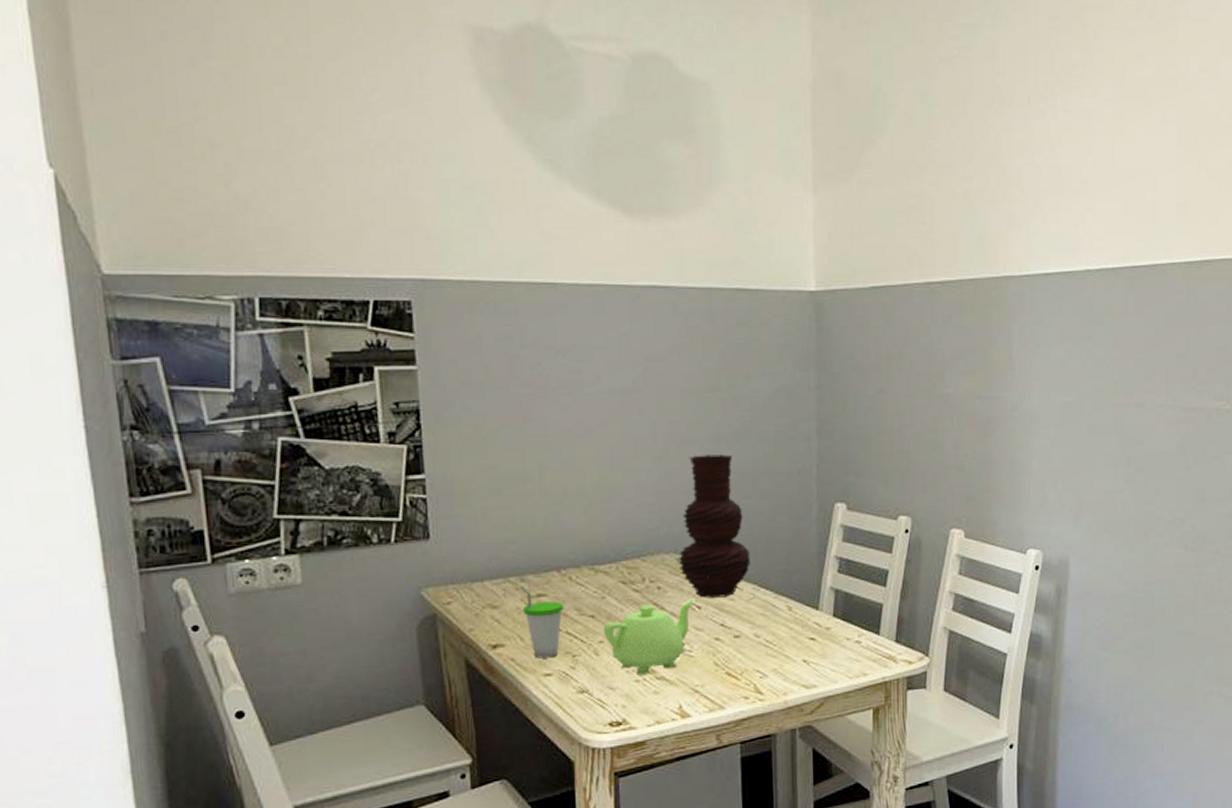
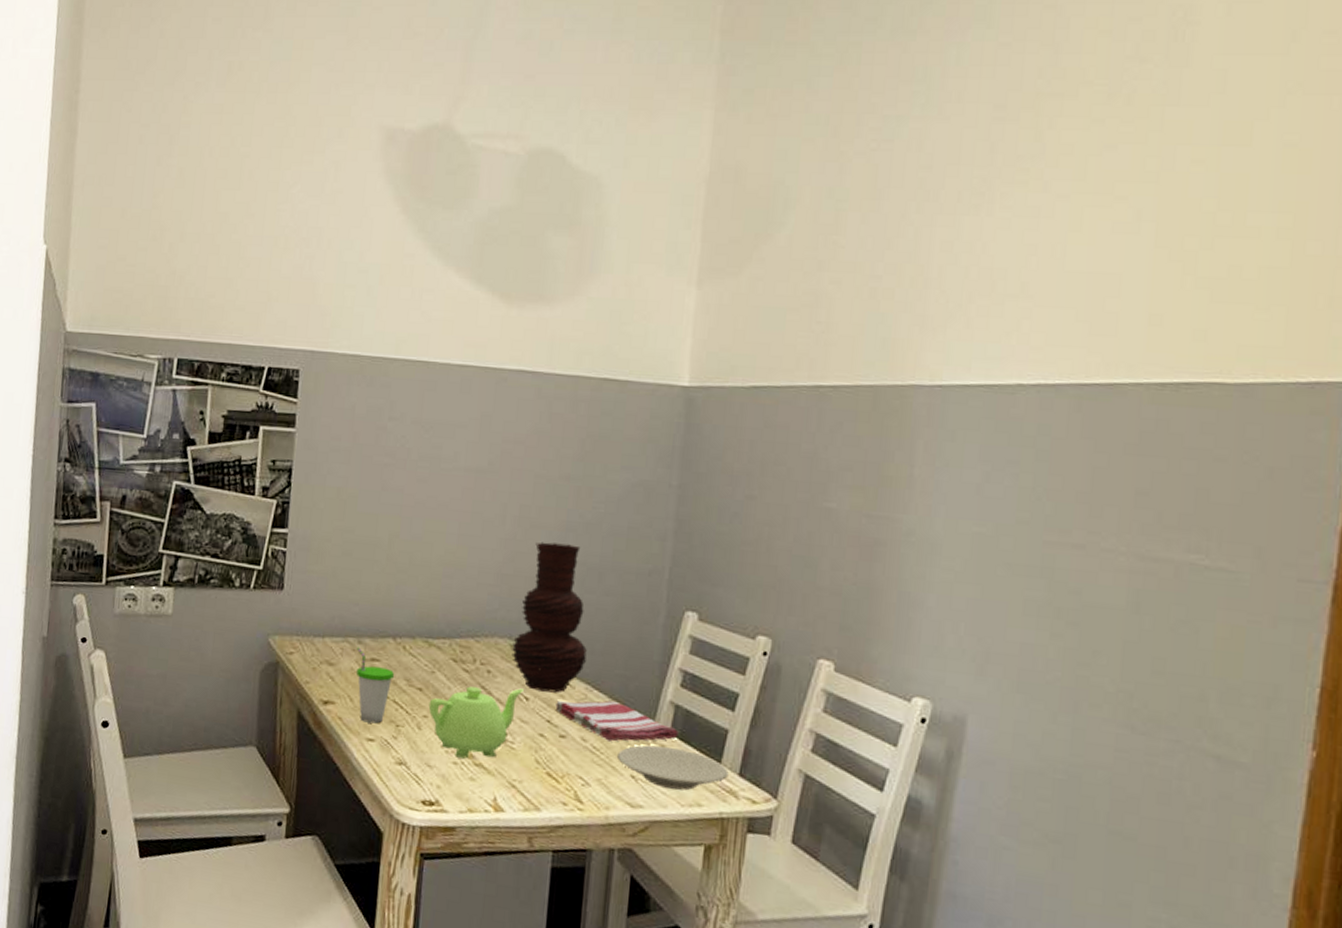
dish towel: none [727,595,841,633] -> present [555,700,679,742]
saucer: none [788,628,887,665] -> present [616,745,729,791]

